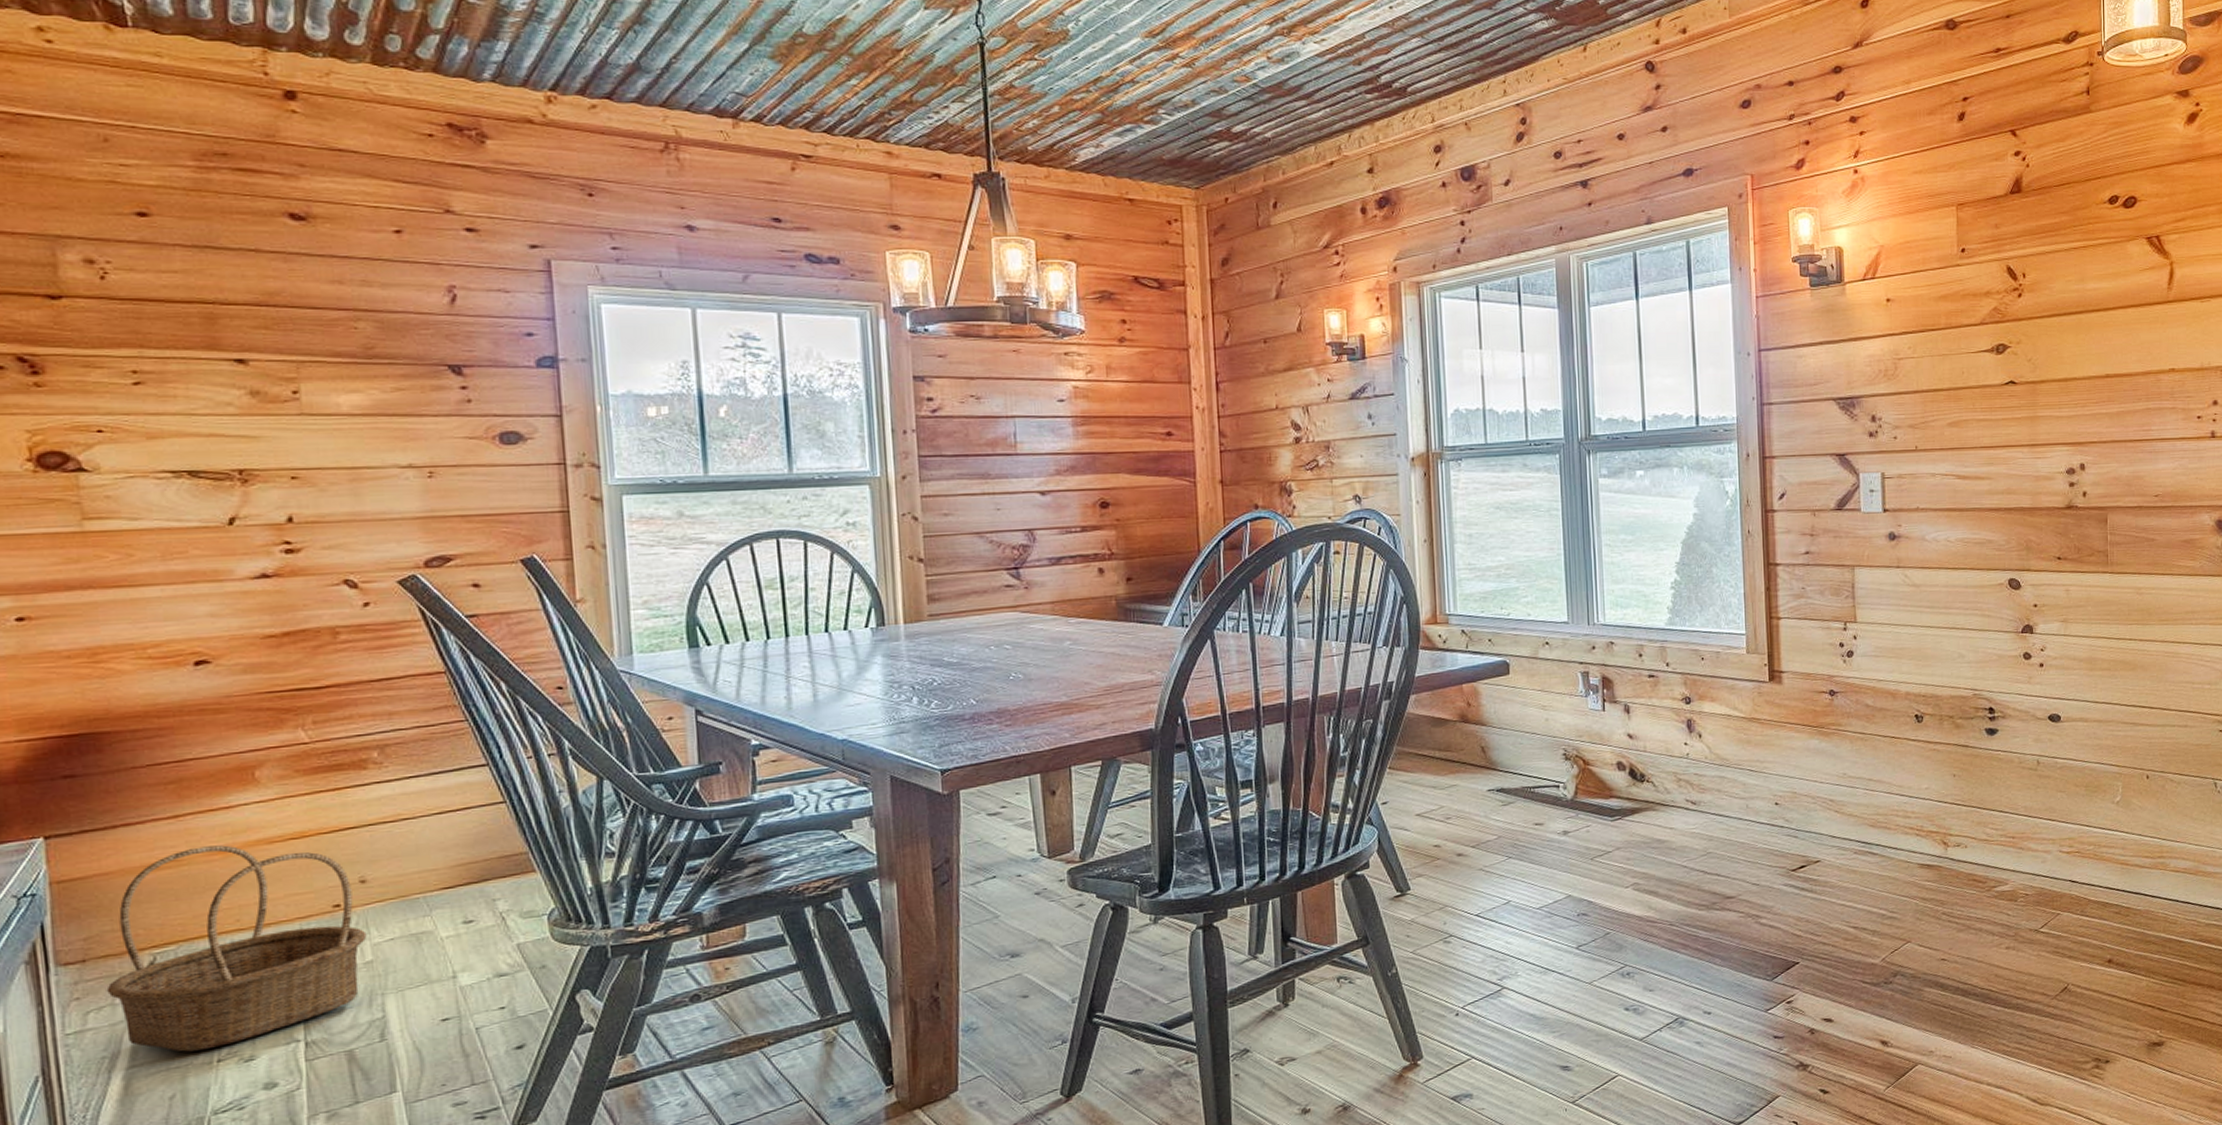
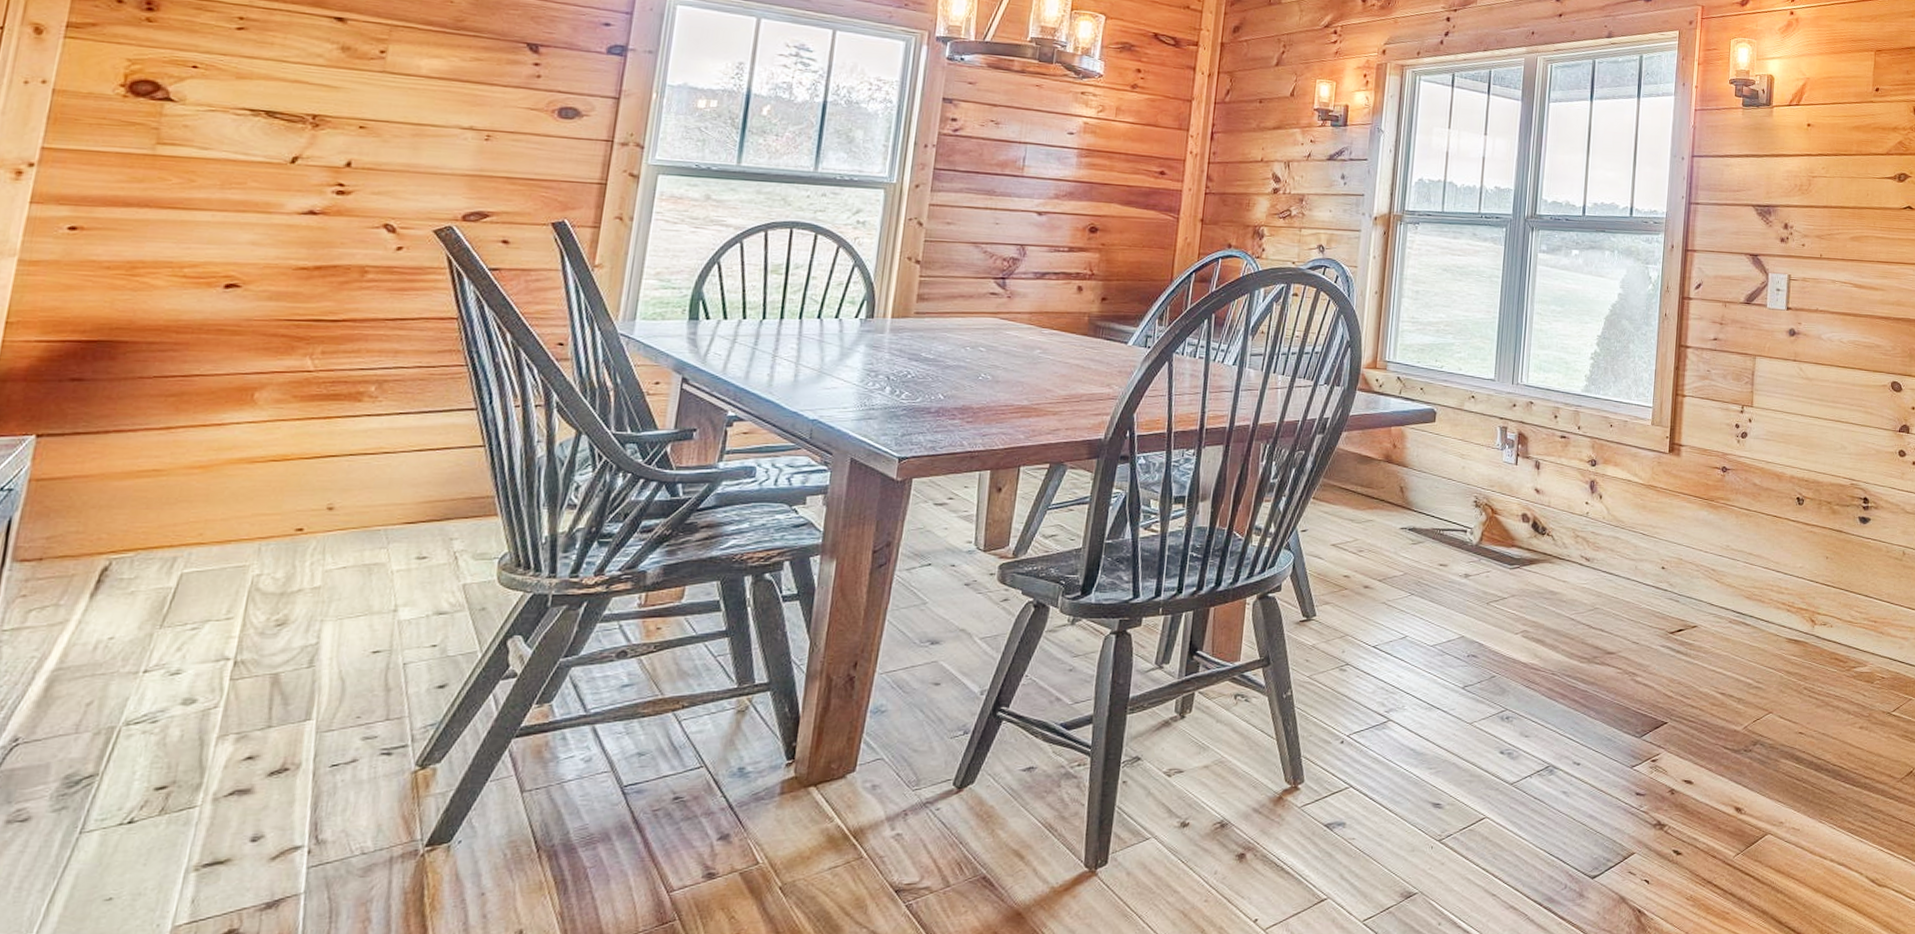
basket: present [106,845,367,1052] -> none [54,459,322,659]

